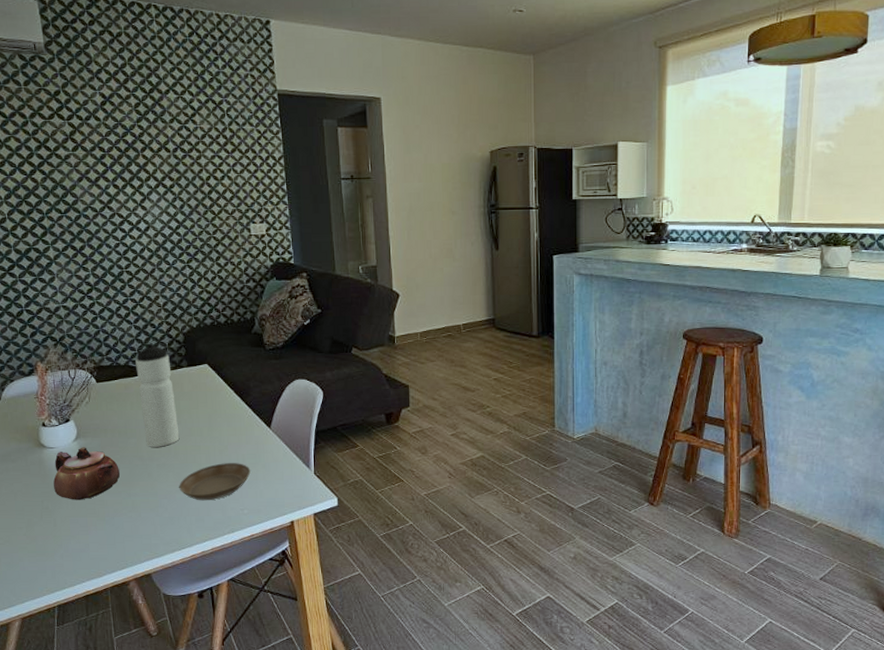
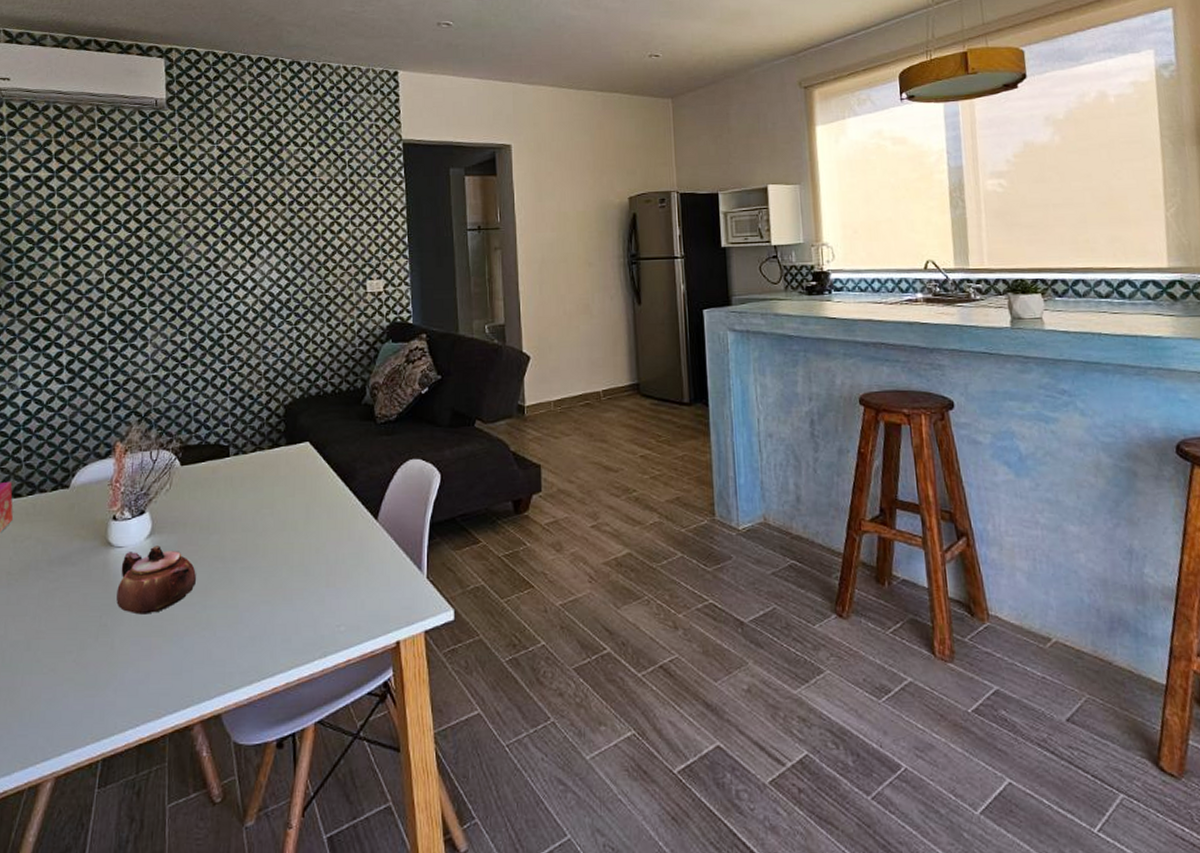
water bottle: present [135,343,180,447] -> none [227,417,271,545]
saucer: present [179,463,251,501] -> none [264,564,351,615]

